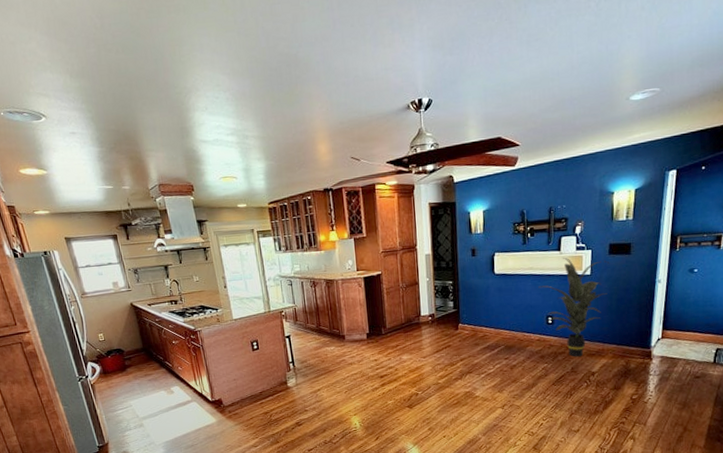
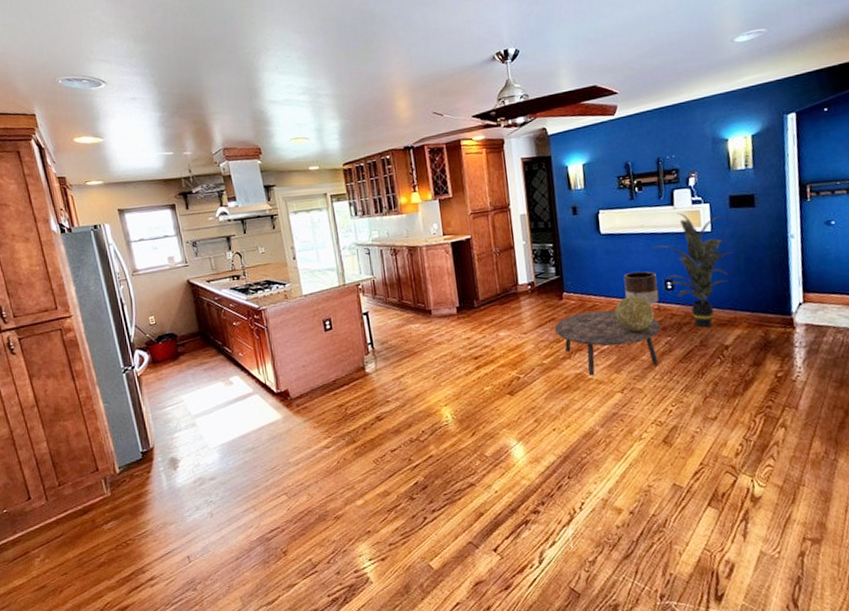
coffee table: none [450,340,540,394] -> present [554,310,661,376]
decorative sphere: none [501,328,535,359] -> present [614,296,655,333]
planter: none [511,307,541,343] -> present [623,271,661,312]

